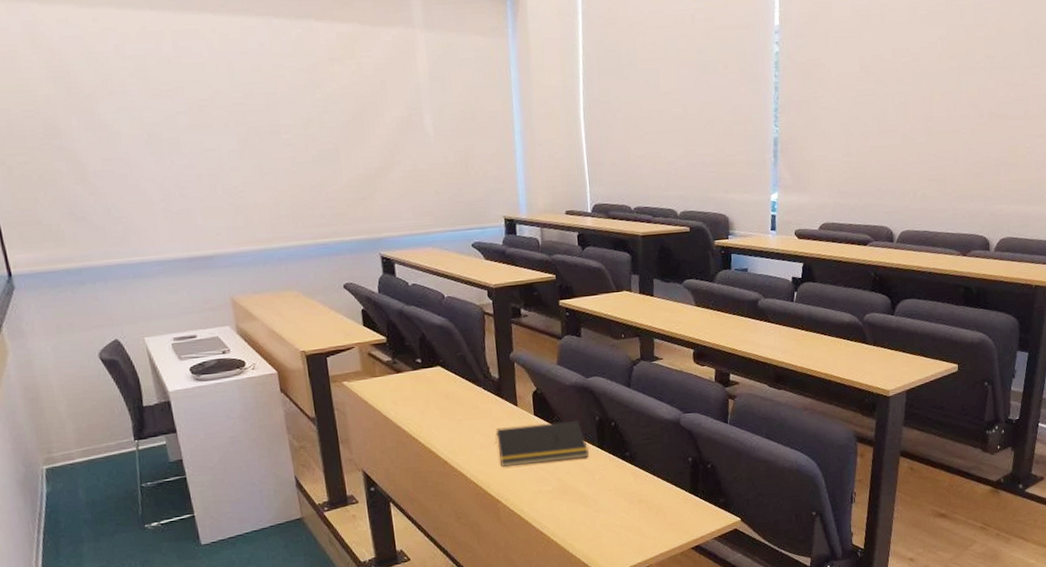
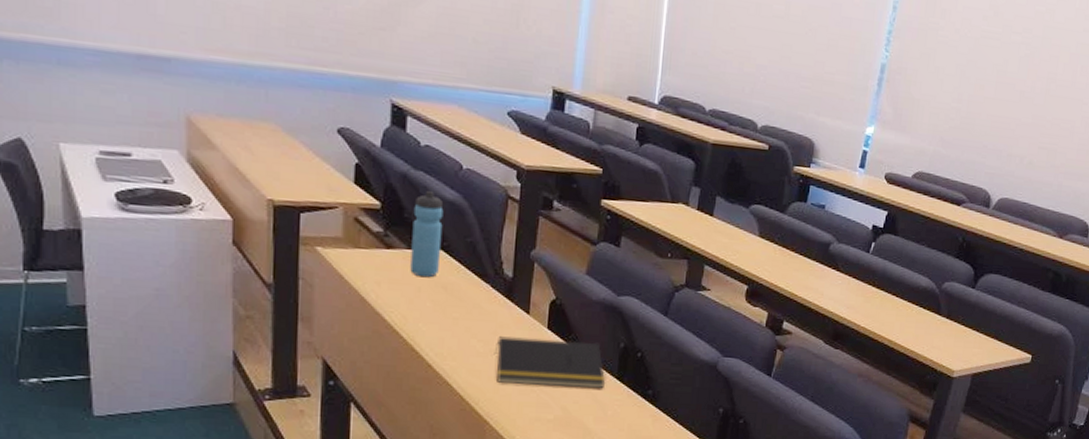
water bottle: none [412,320,440,392] -> present [410,191,444,278]

